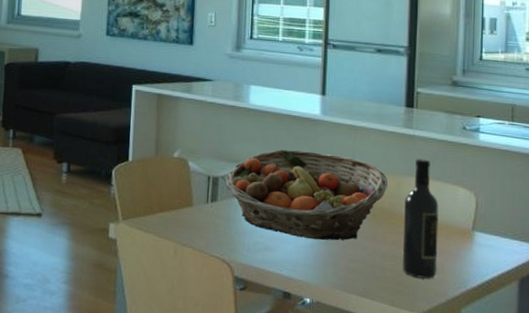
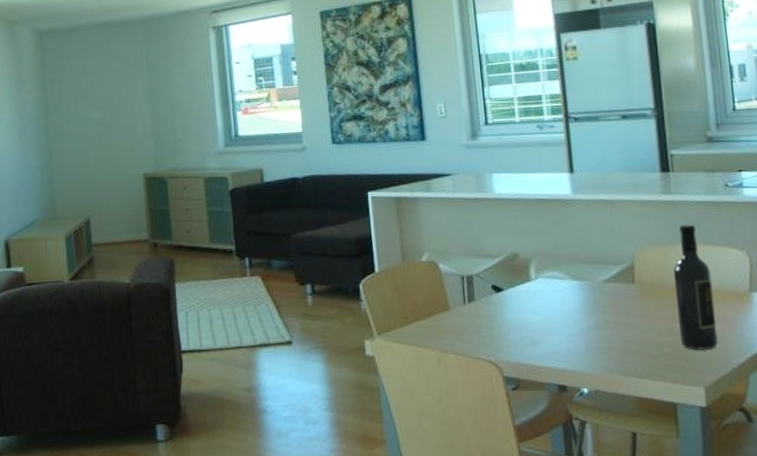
fruit basket: present [225,149,387,241] -> none [480,234,653,326]

